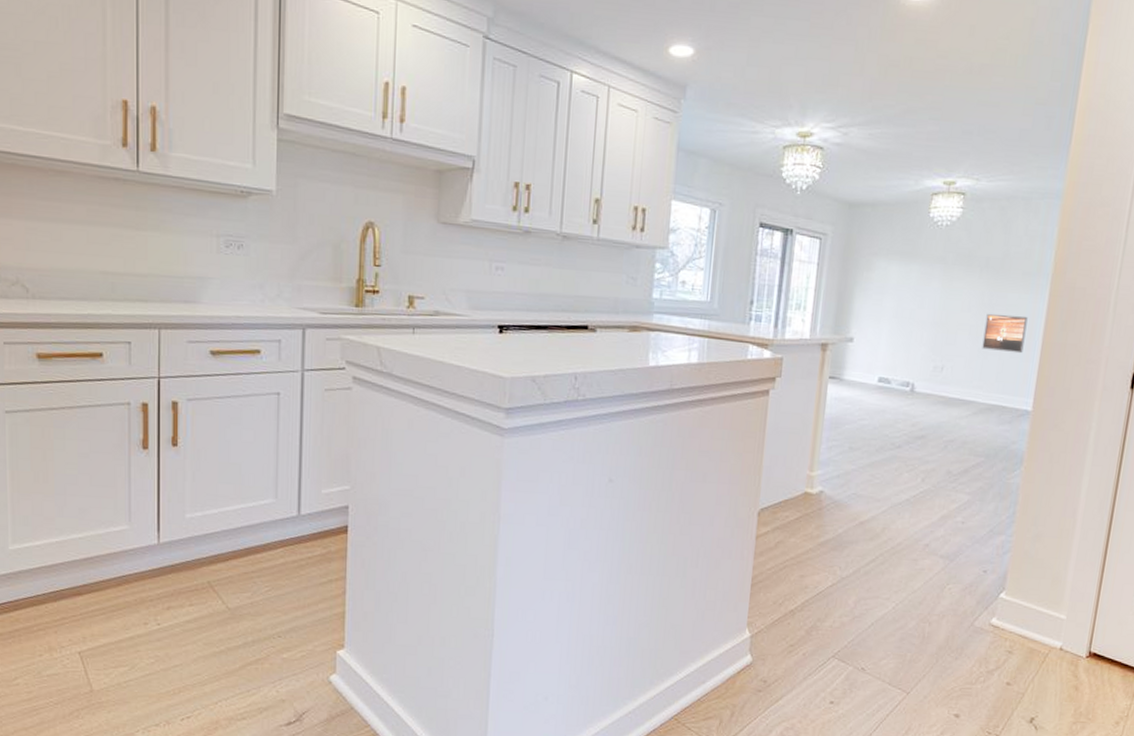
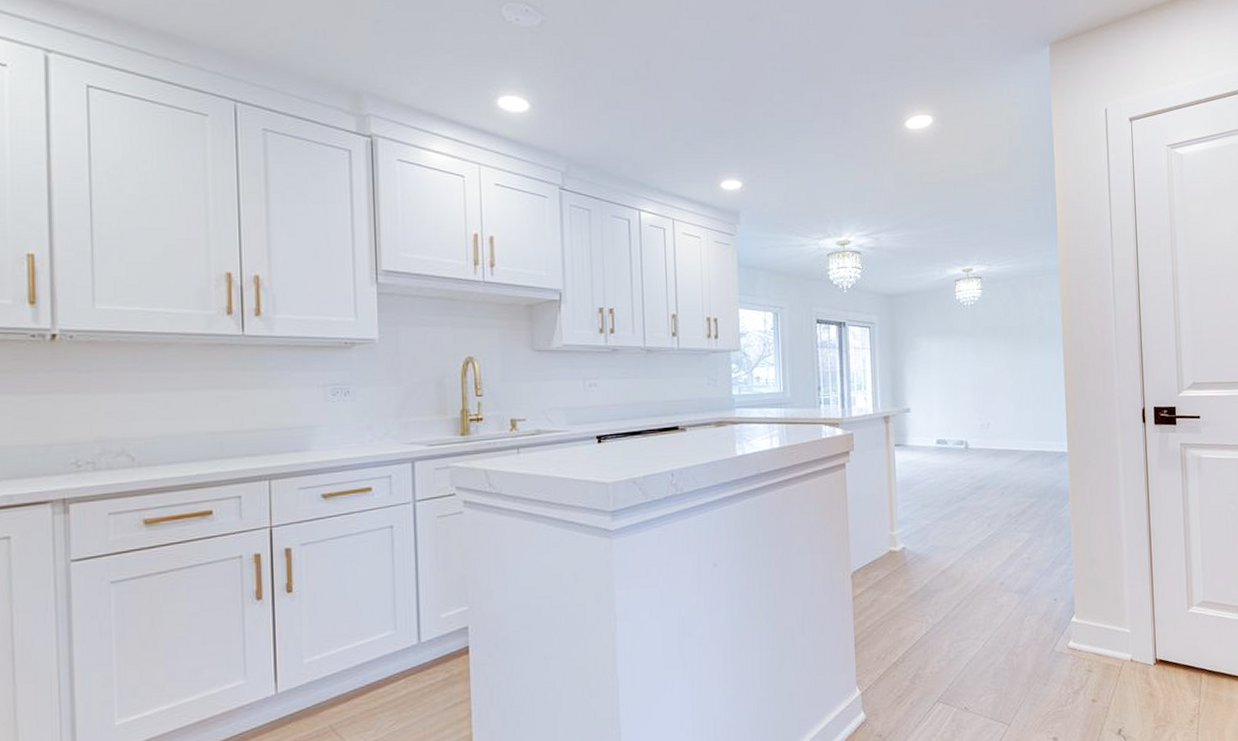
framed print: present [982,313,1028,354] -> none [1016,372,1051,405]

